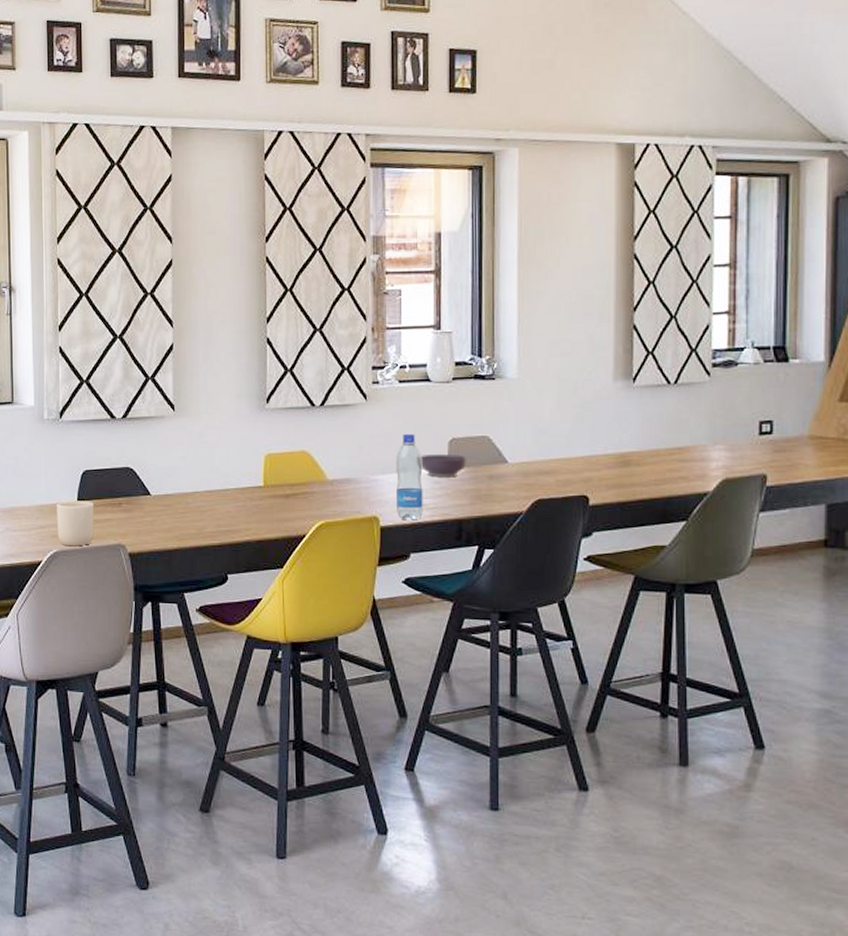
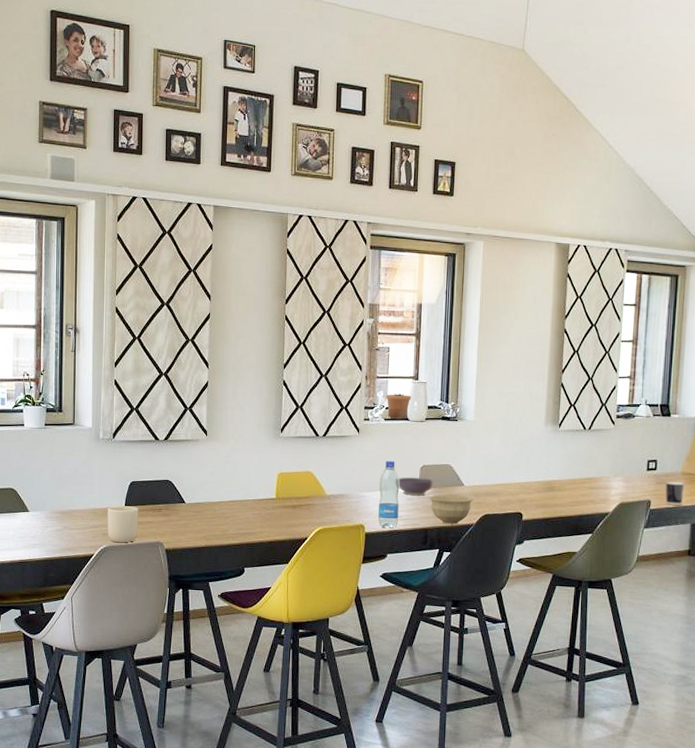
planter: none [399,347,433,381] -> present [386,393,411,420]
bowl: none [462,475,521,513] -> present [429,494,473,524]
mug: none [786,448,814,481] -> present [665,481,684,506]

